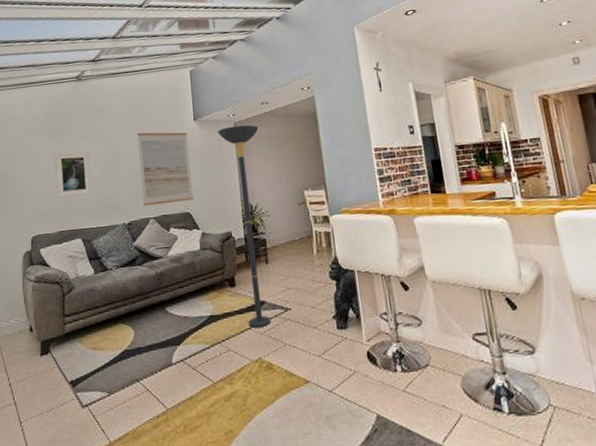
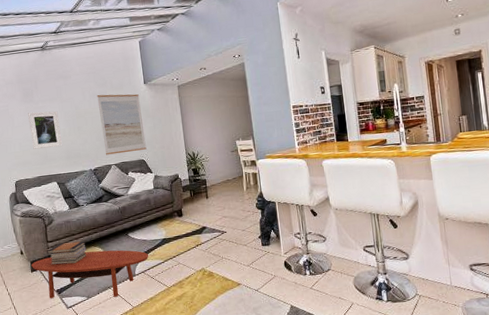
coffee table: none [42,329,191,394] -> present [31,250,149,298]
book stack: none [63,316,112,347] -> present [47,241,87,265]
floor lamp: present [217,124,271,329] -> none [164,87,211,247]

